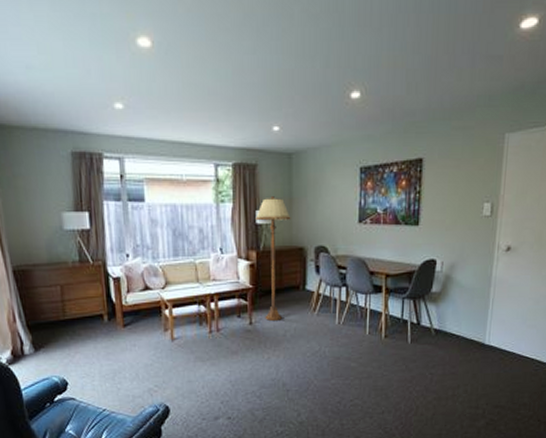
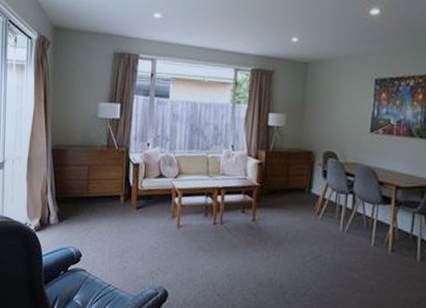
floor lamp: present [255,196,291,321] -> none [268,101,302,220]

